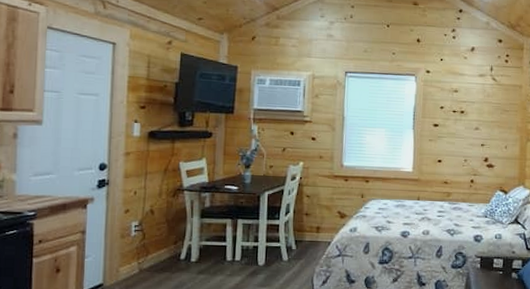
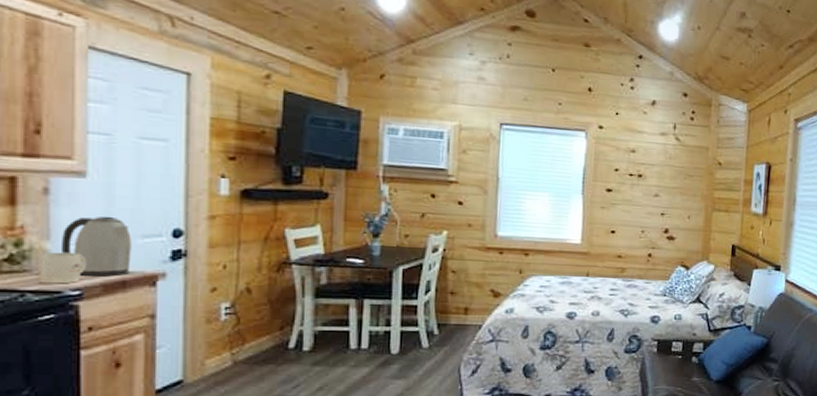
mug: none [8,182,40,207] -> present [40,252,87,284]
kettle: none [23,154,71,202] -> present [60,216,132,278]

